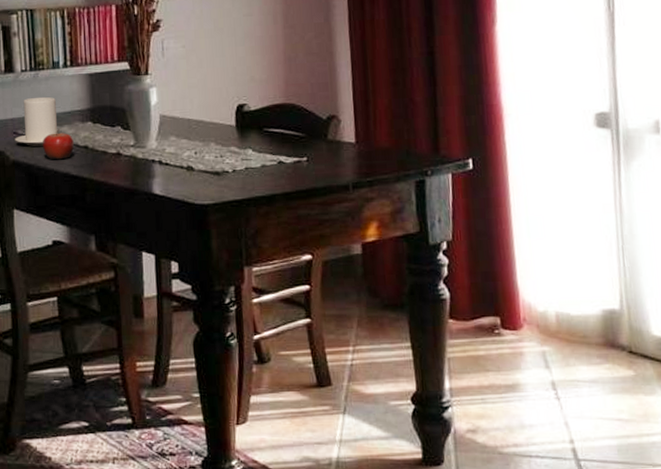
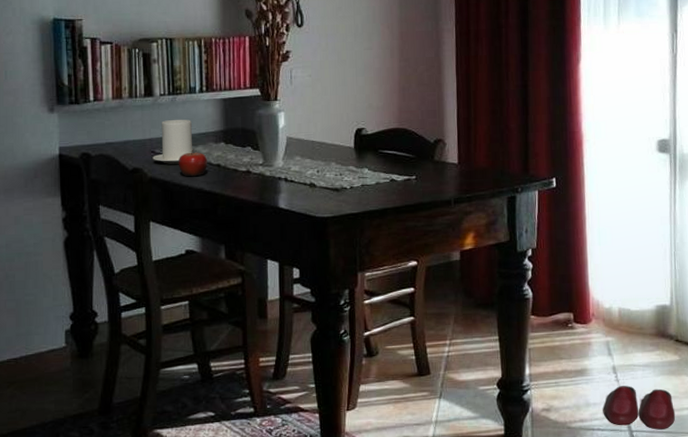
slippers: none [544,405,634,459] -> present [605,386,676,430]

